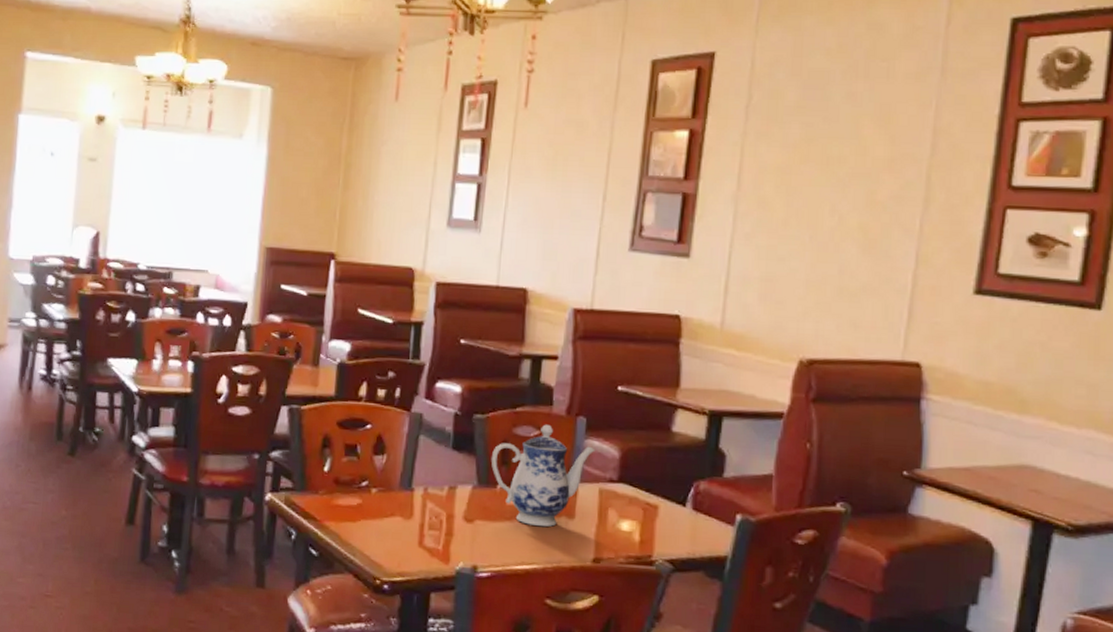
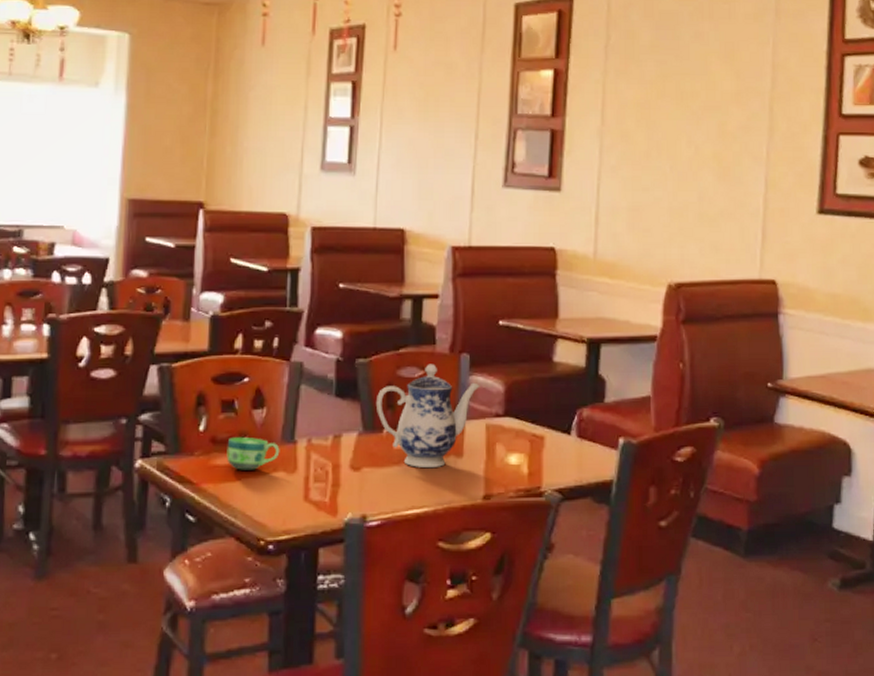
cup: none [348,479,398,513] -> present [226,436,280,470]

